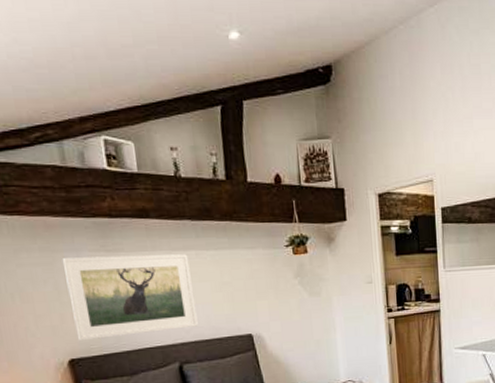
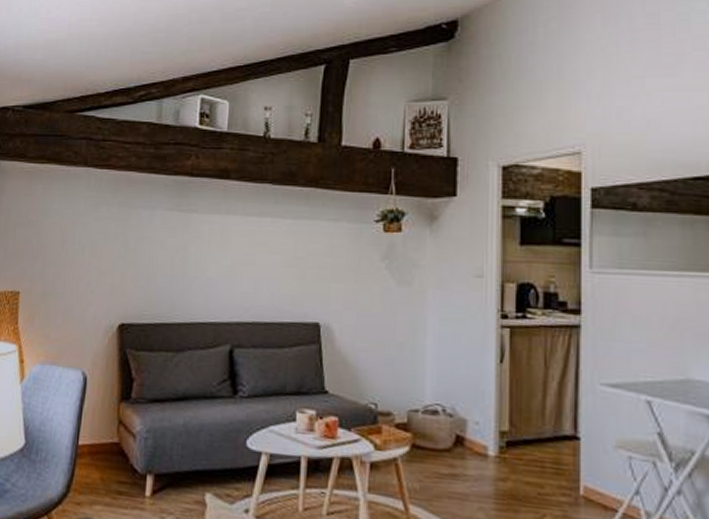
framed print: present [62,254,198,341] -> none [133,215,262,306]

